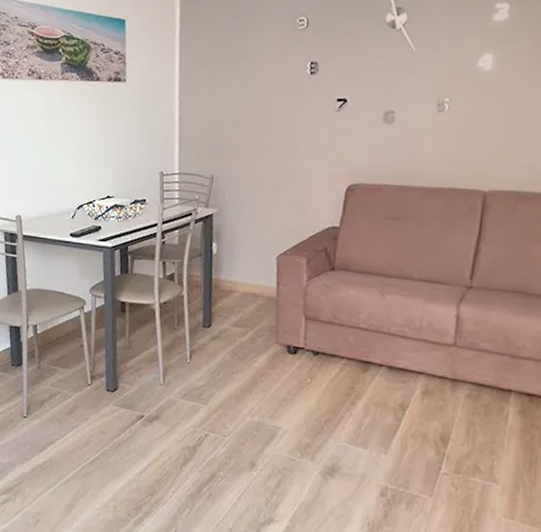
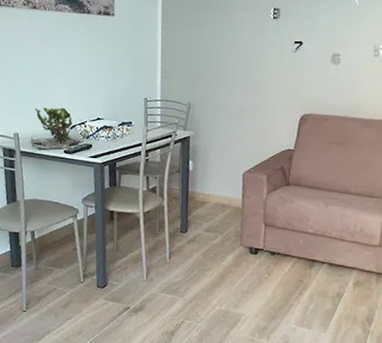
plant: none [33,185,98,233] -> present [30,107,89,150]

